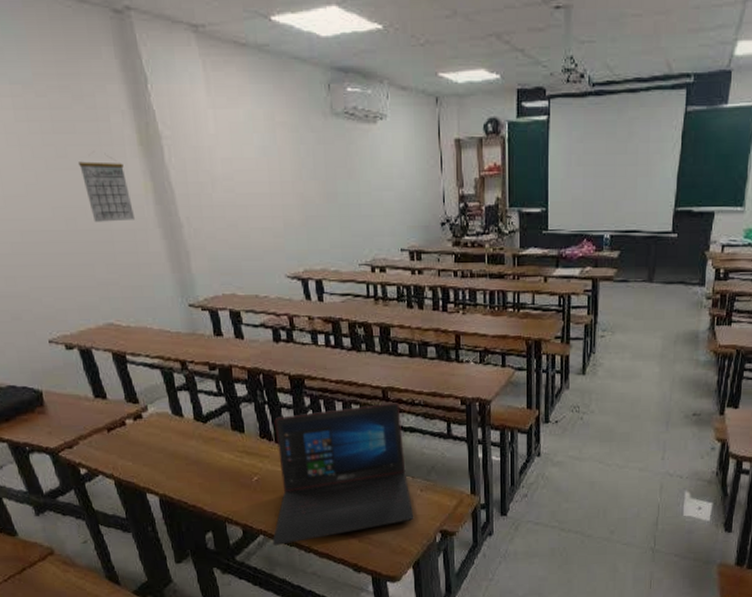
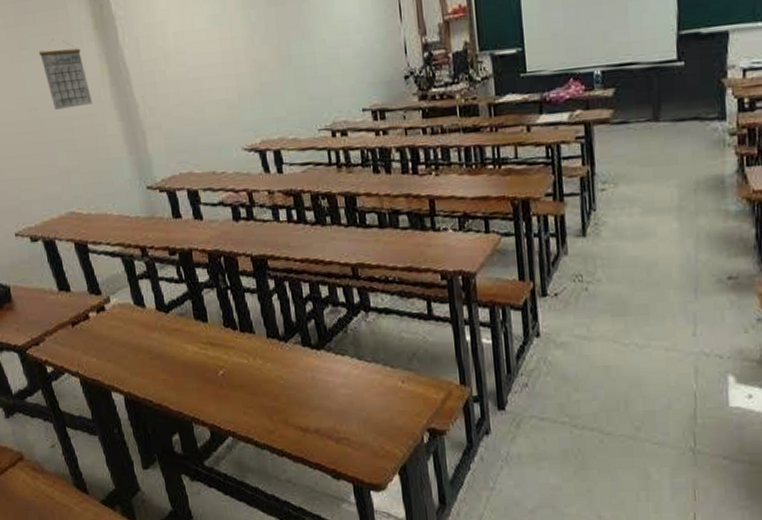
laptop: present [272,403,414,546] -> none [238,281,397,449]

